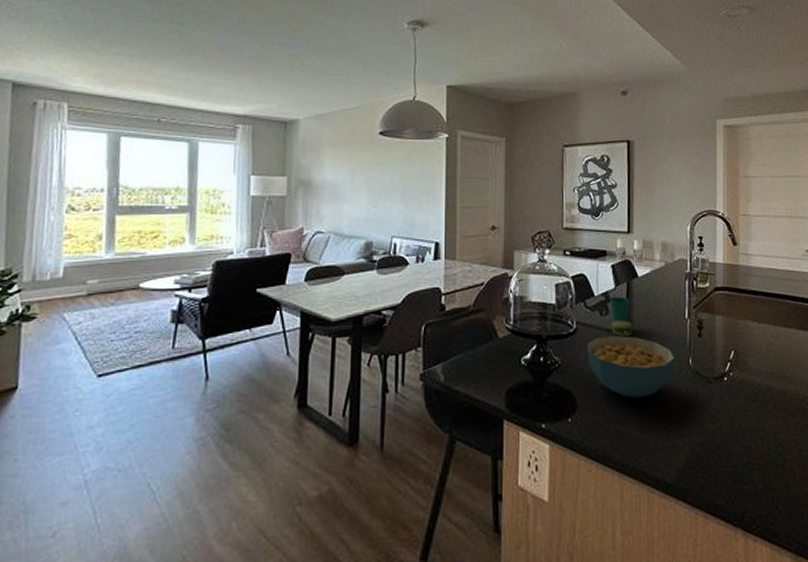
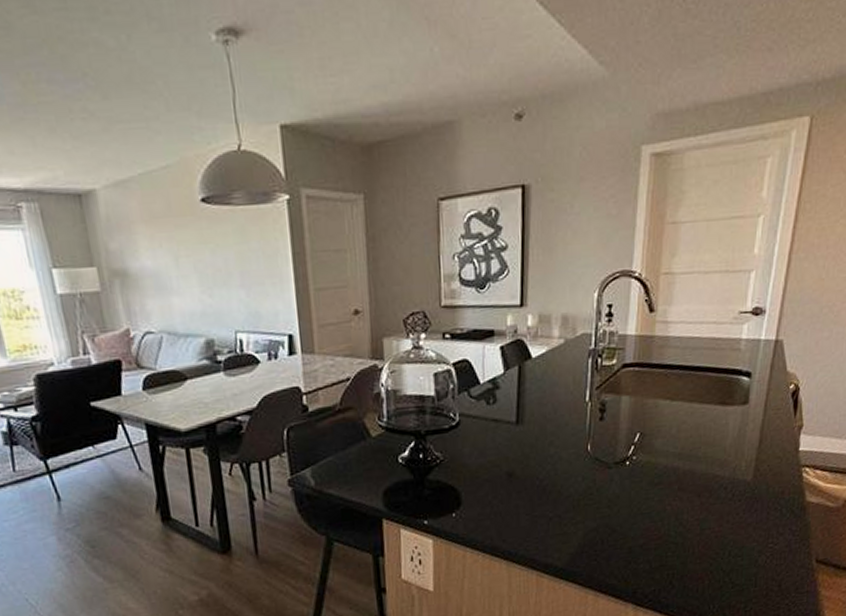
cereal bowl: present [587,336,675,399] -> none [472,425,572,490]
cup: present [610,296,634,336] -> none [498,382,525,426]

